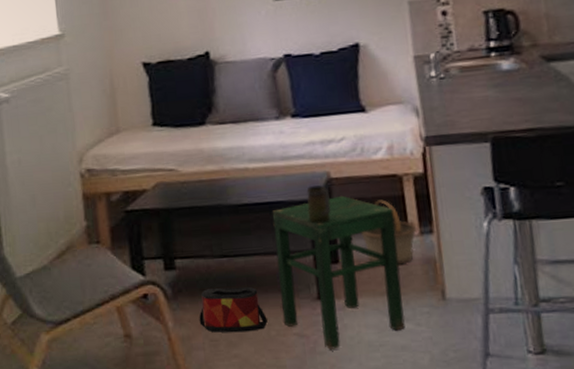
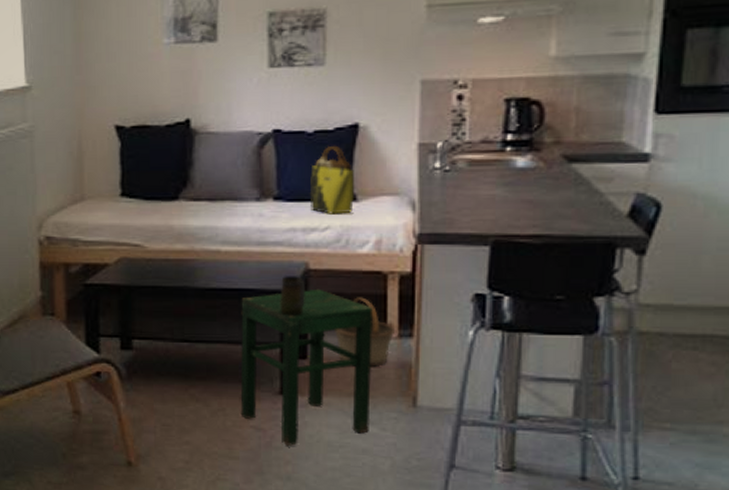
bag: present [199,286,268,333] -> none [152,372,224,420]
tote bag: none [321,64,364,126] -> present [309,145,355,214]

